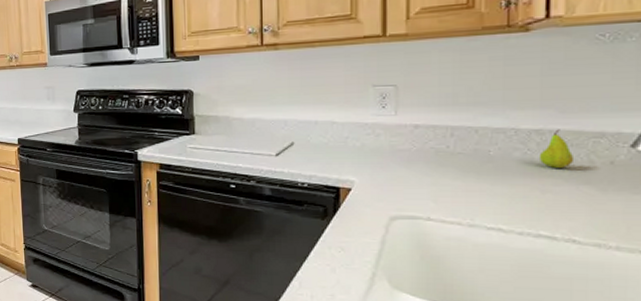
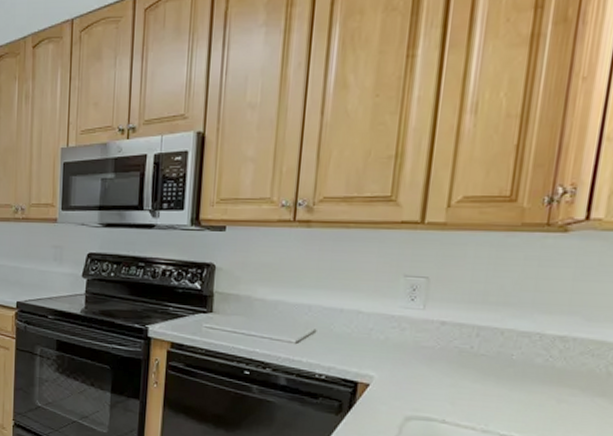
fruit: present [538,129,575,168] -> none [559,337,594,378]

